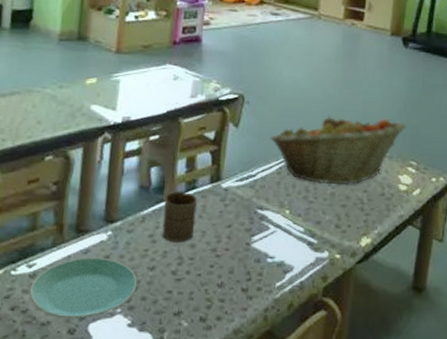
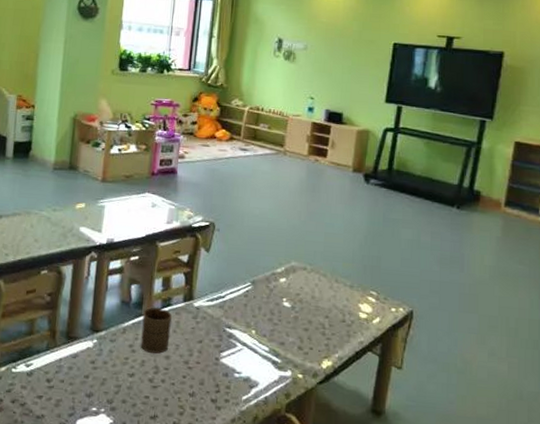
plate: present [30,257,138,319] -> none [27,361,119,415]
fruit basket: present [269,115,406,185] -> none [238,244,367,311]

